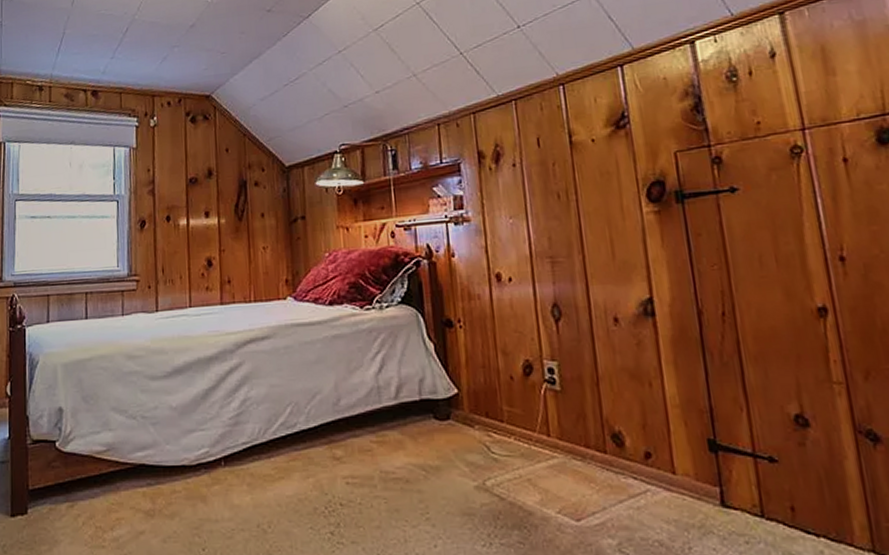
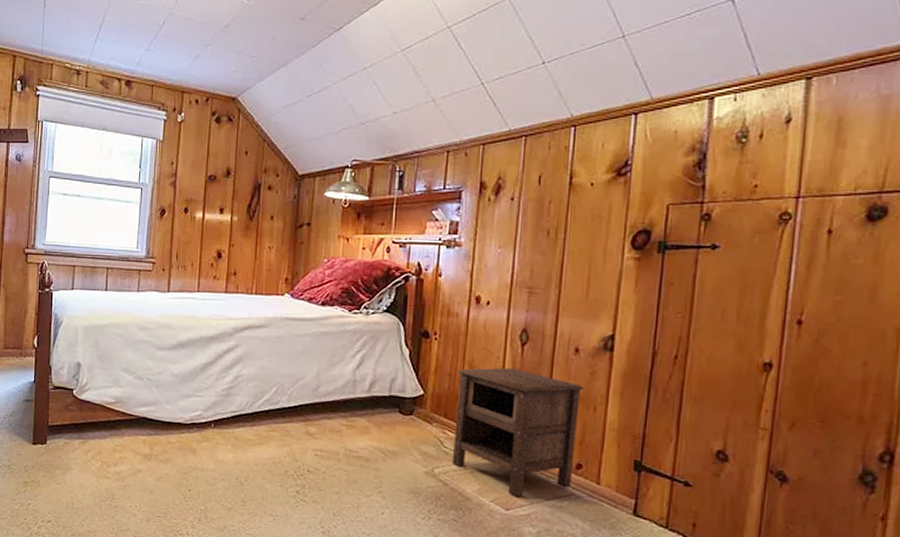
nightstand: none [492,349,644,503] -> present [451,368,584,497]

